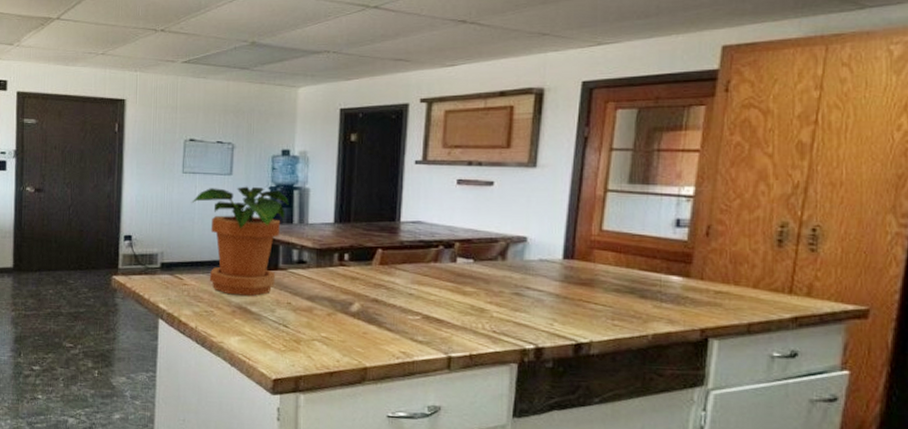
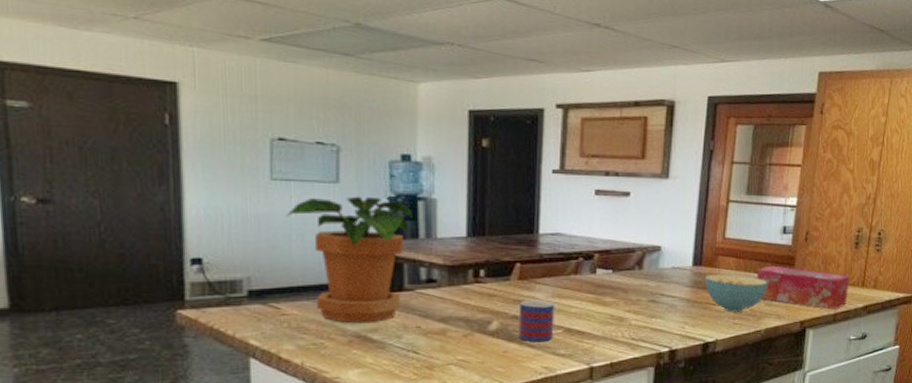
mug: none [377,284,414,327] -> present [517,299,555,342]
cereal bowl: none [577,270,657,313] -> present [704,275,768,312]
tissue box: none [641,262,770,319] -> present [756,265,850,310]

